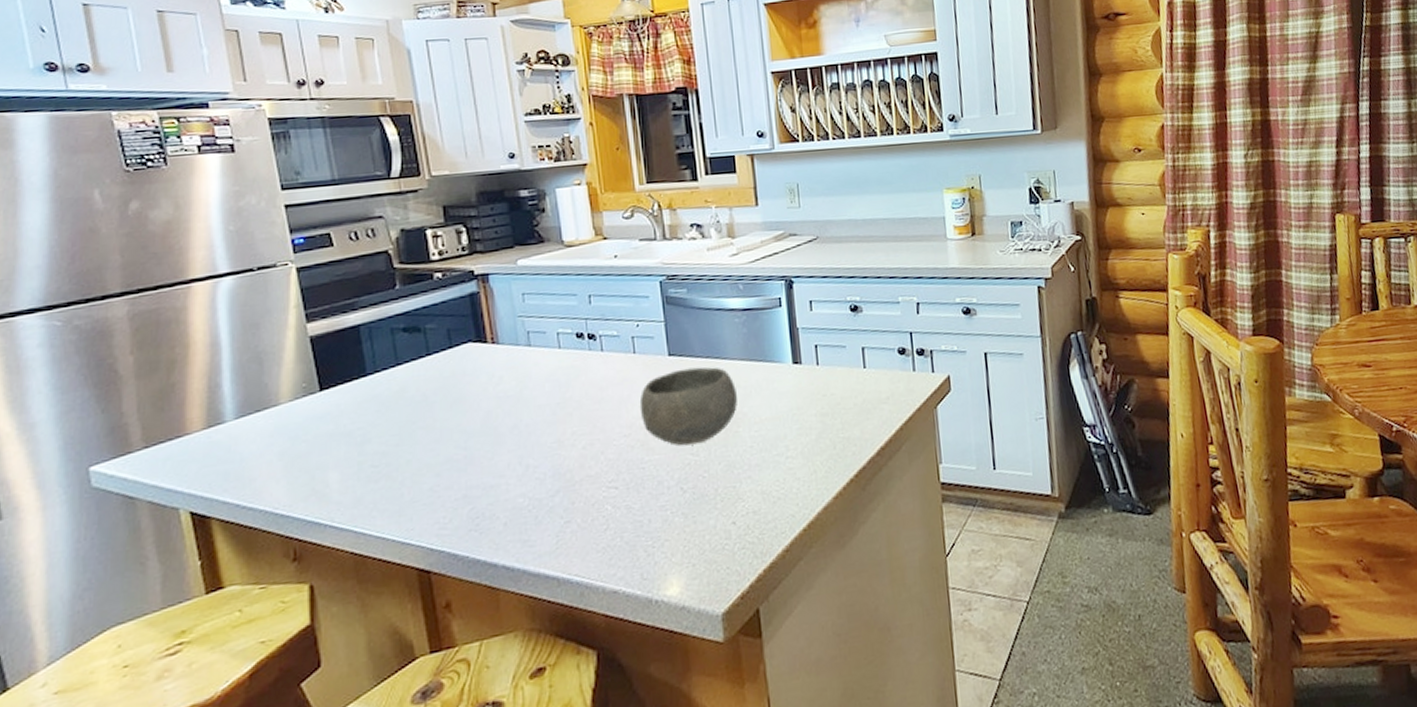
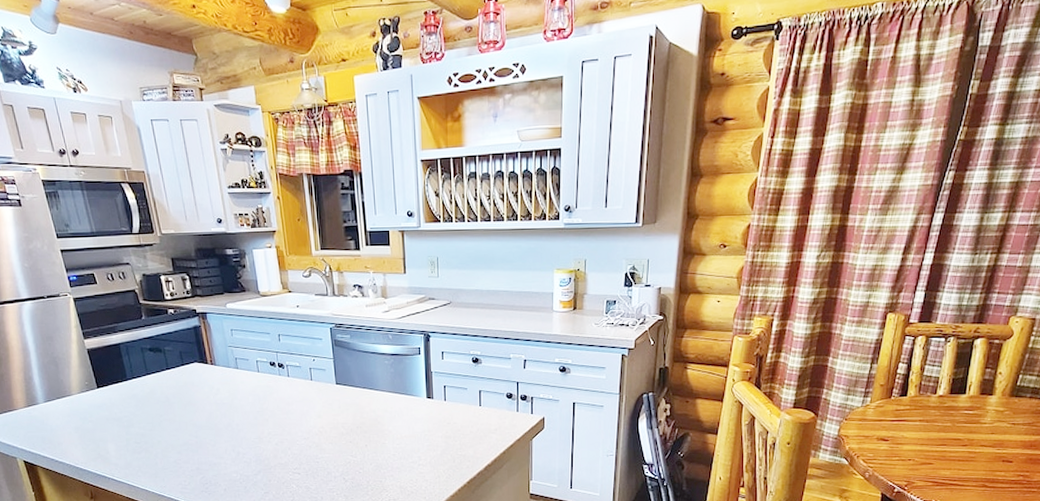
bowl: present [639,367,737,446] -> none [315,394,385,450]

